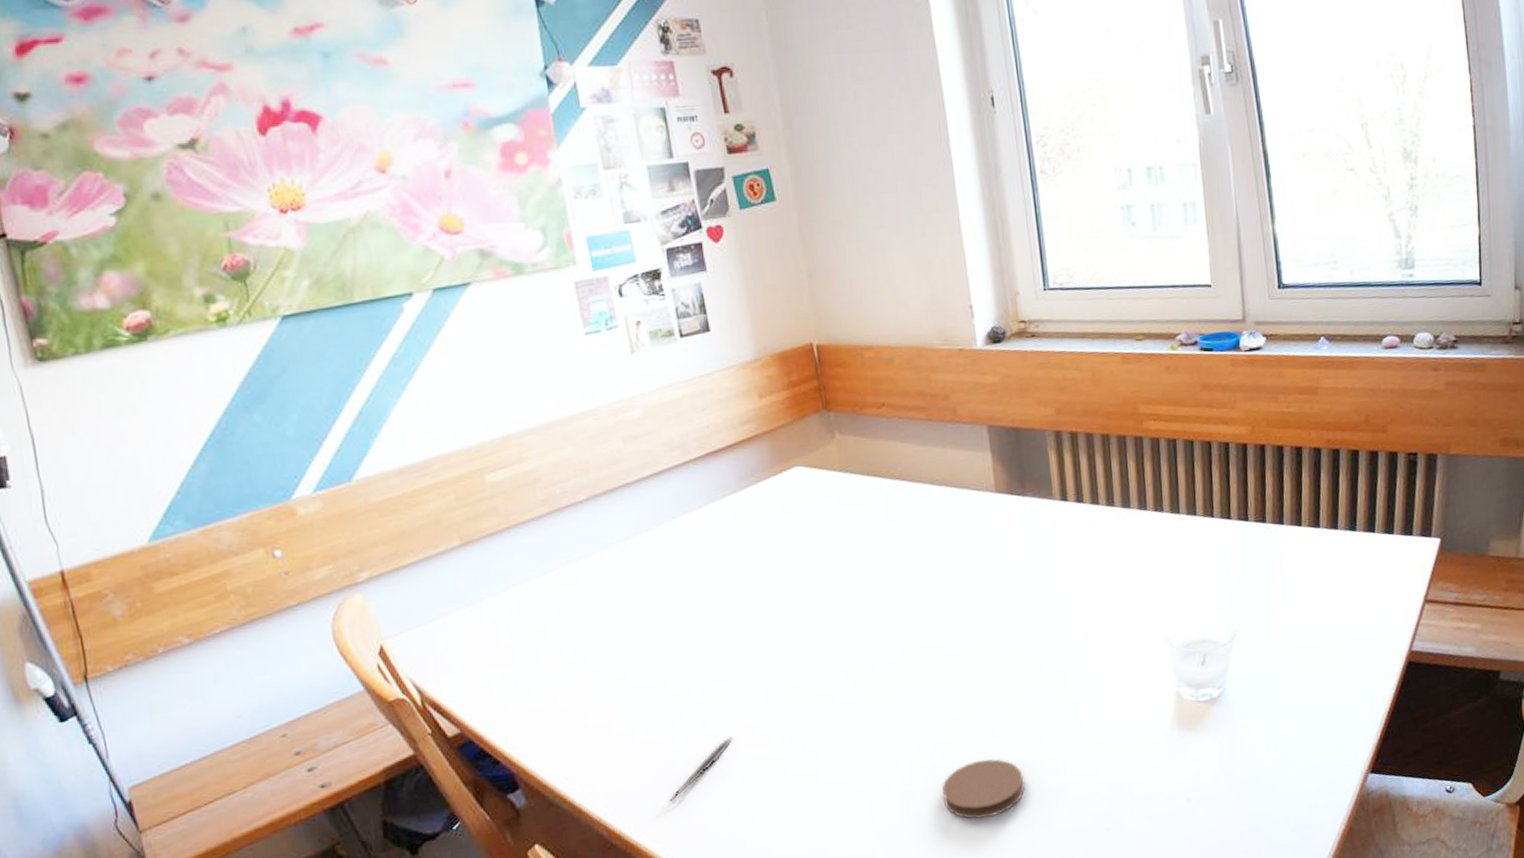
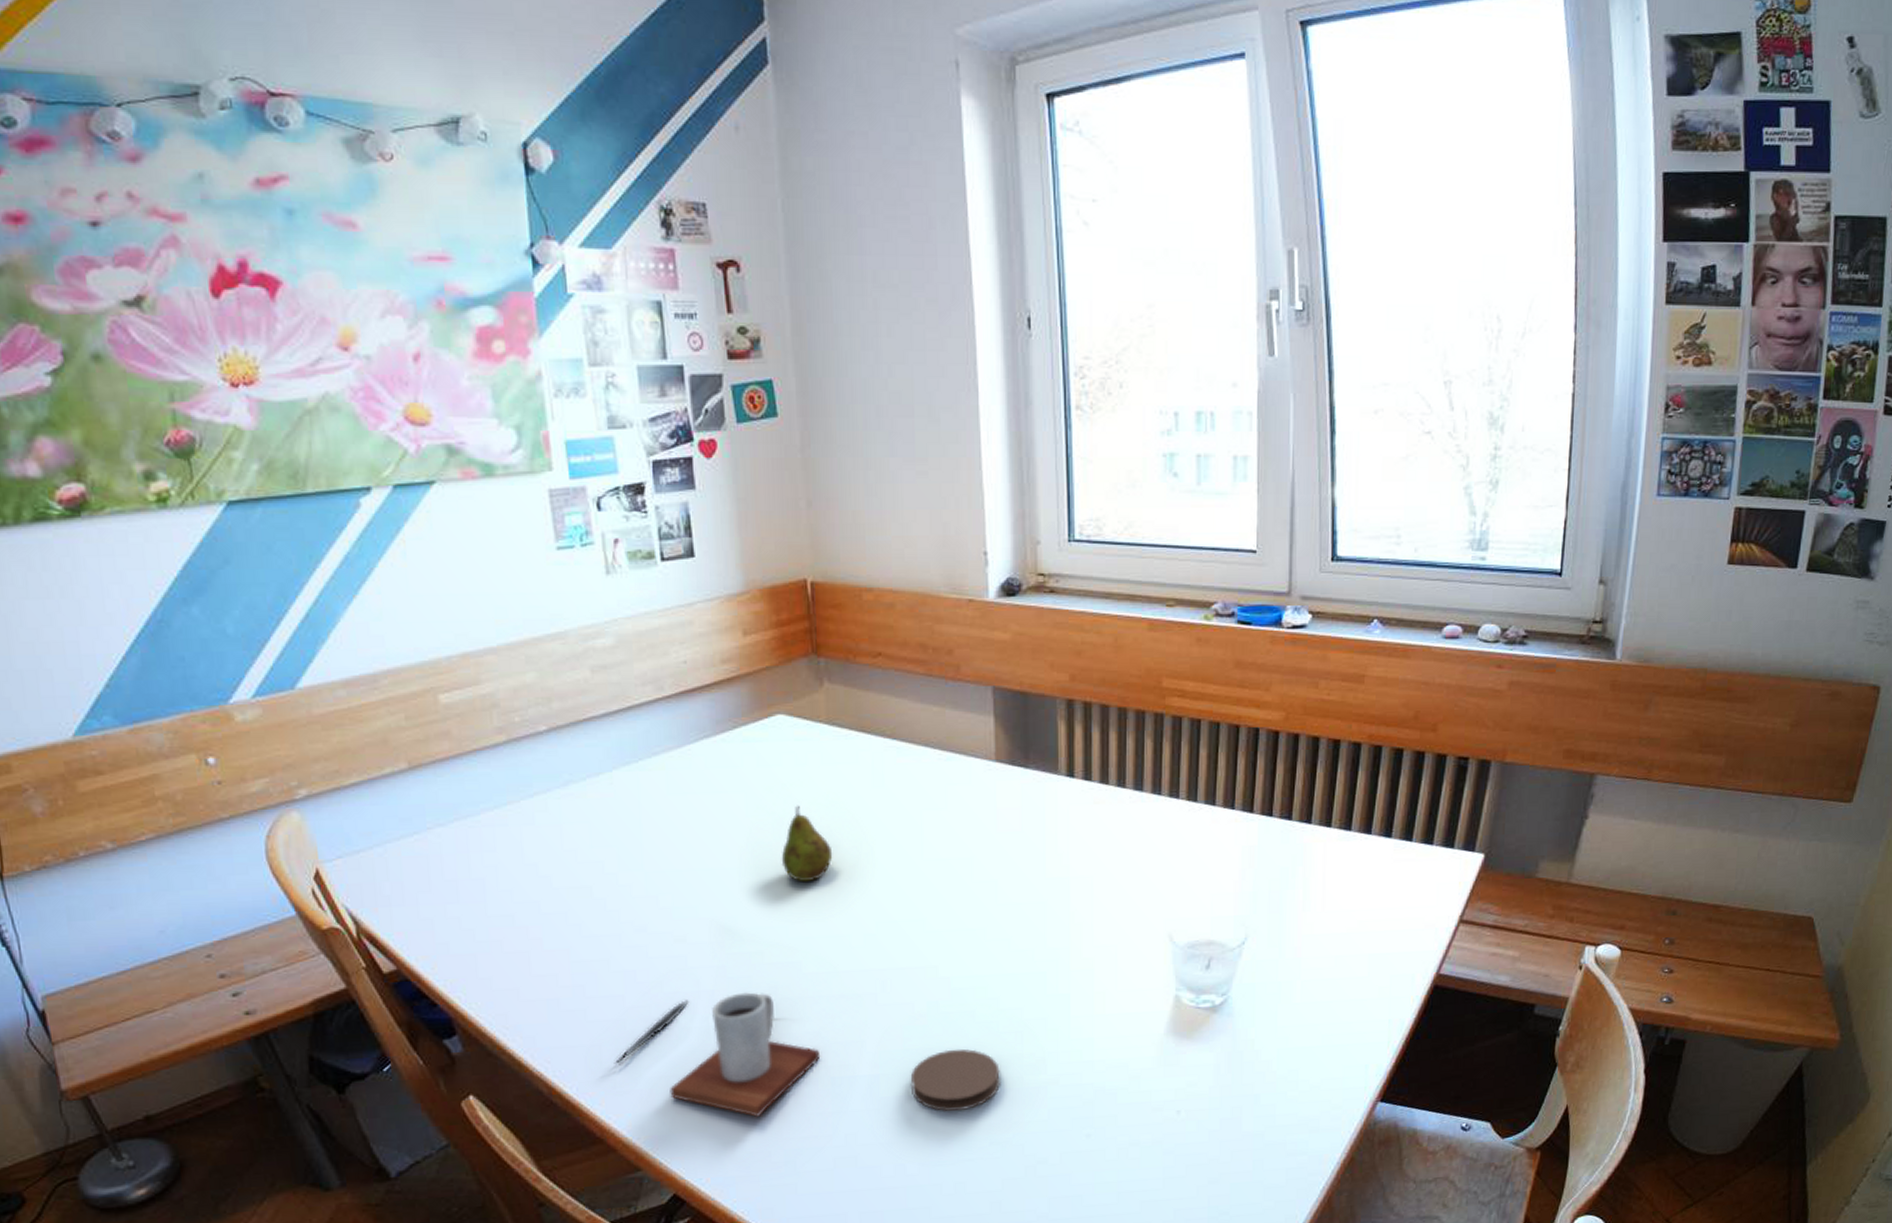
mug: none [721,723,858,841] -> present [670,992,821,1118]
fruit: none [808,547,855,618] -> present [781,805,833,883]

